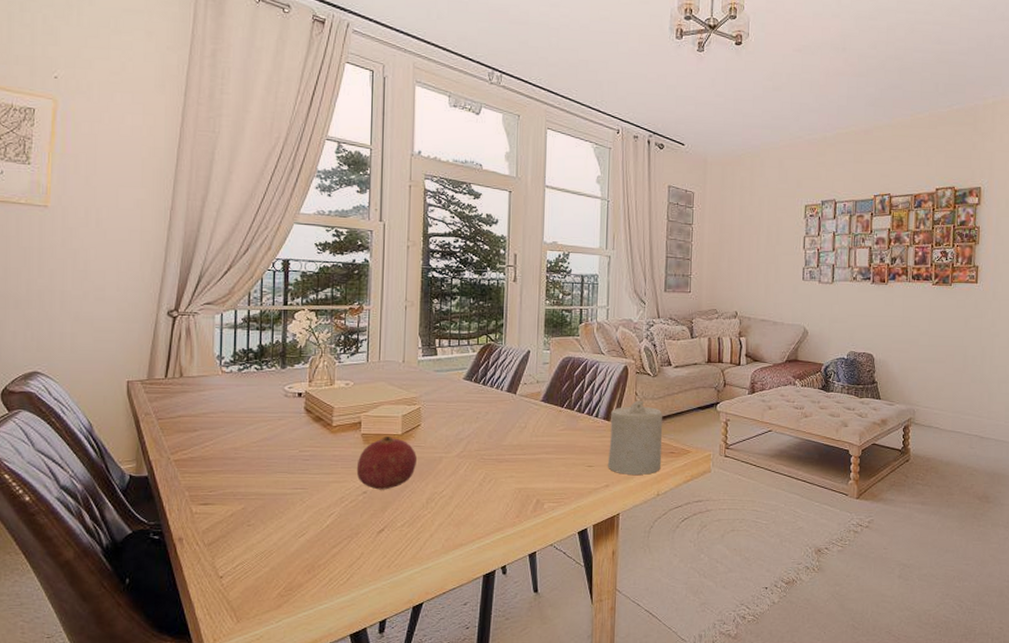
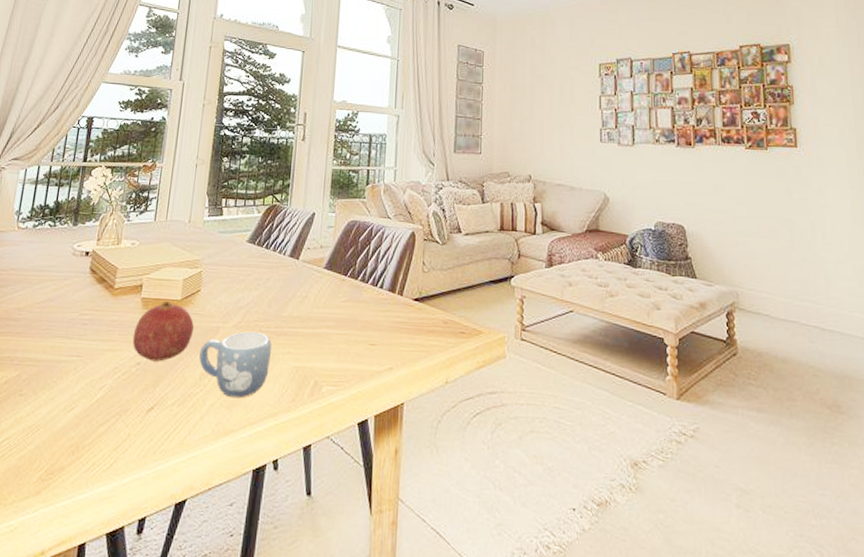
mug: none [425,460,495,517] -> present [199,331,273,399]
candle: present [607,400,663,475] -> none [391,270,453,358]

